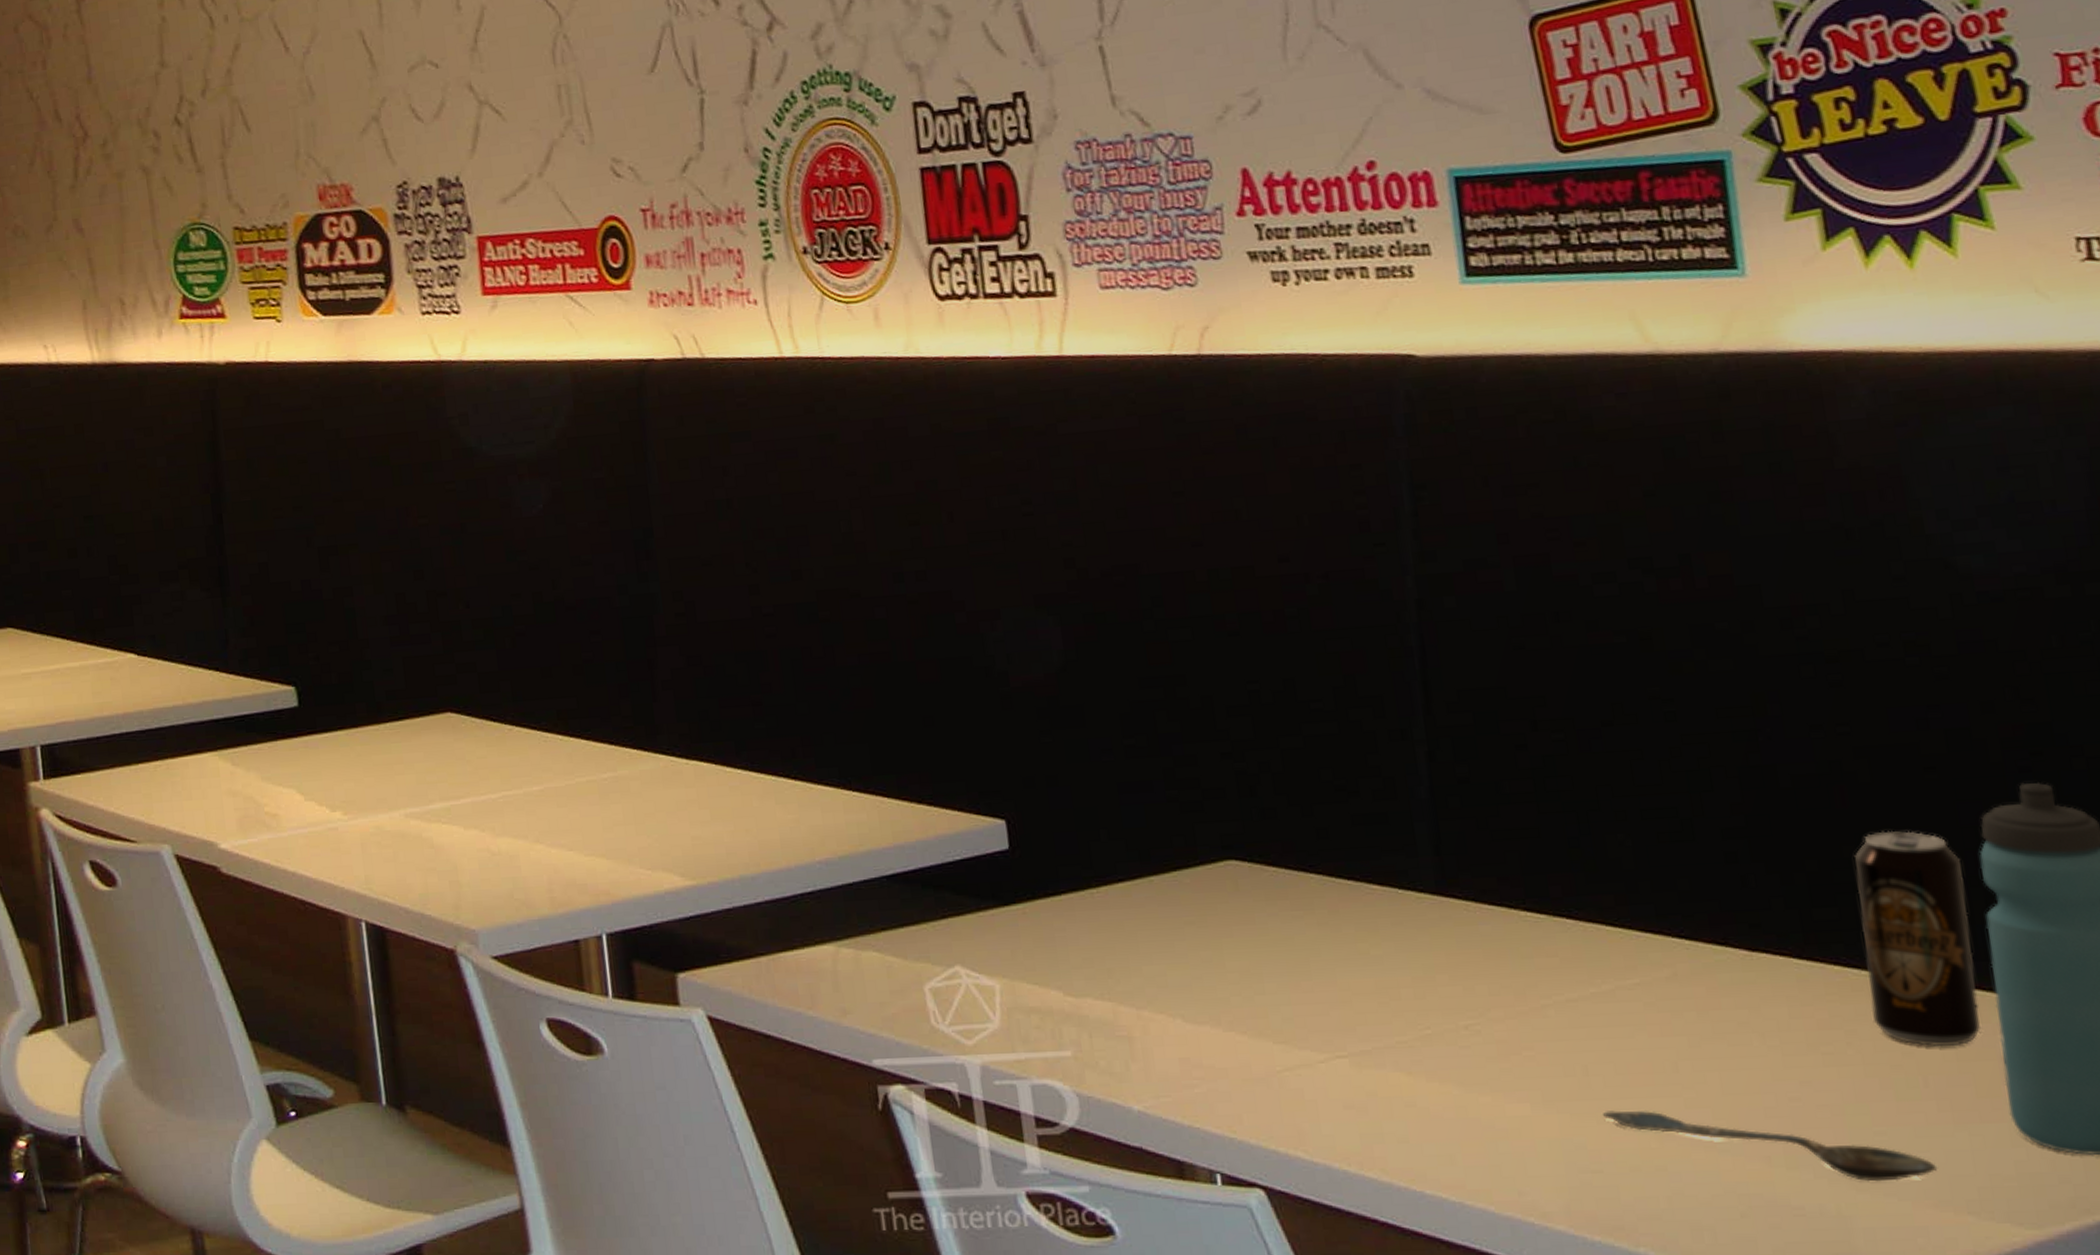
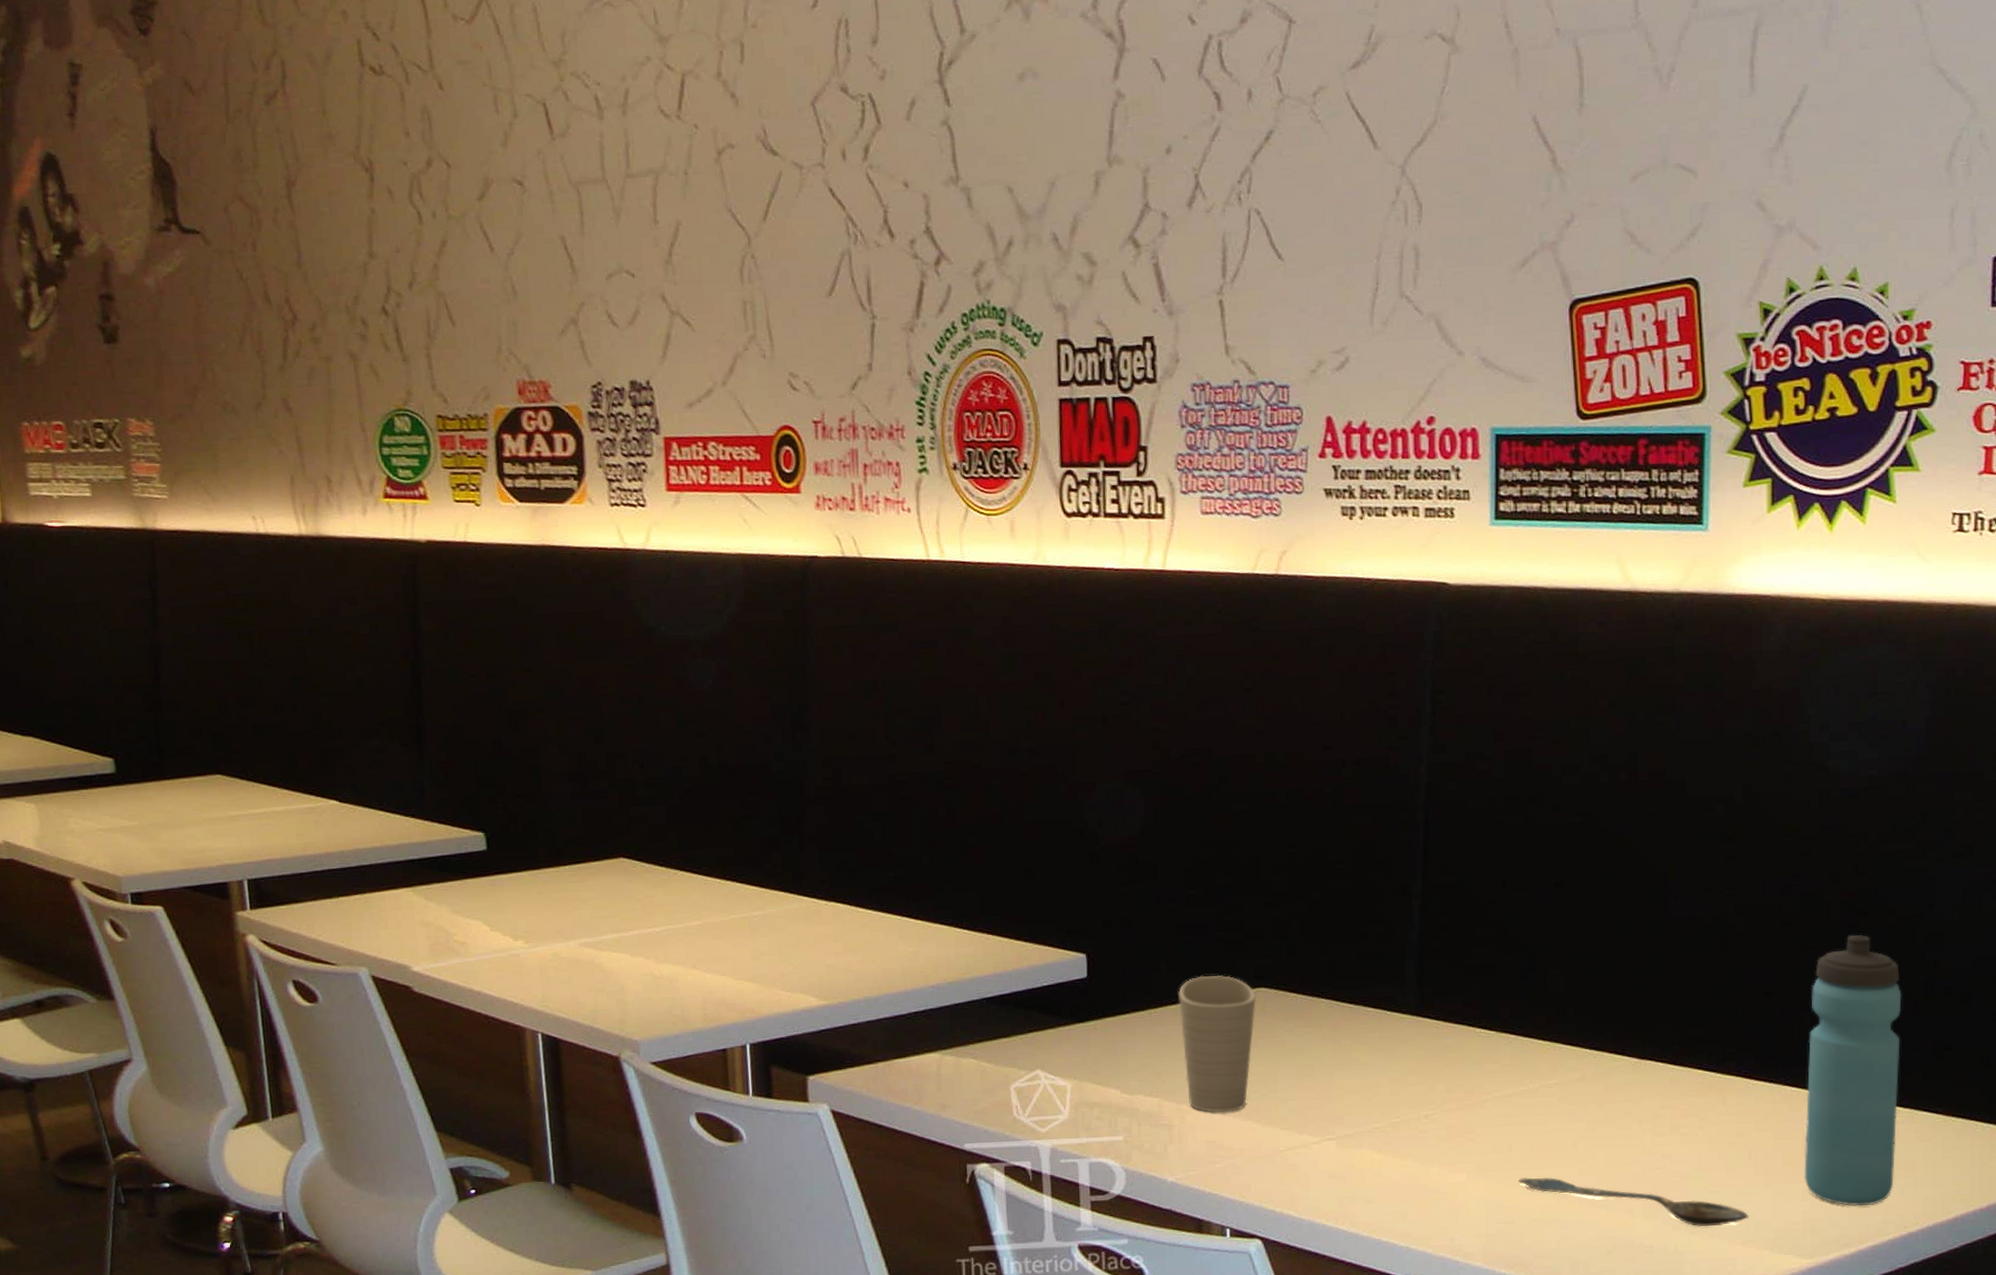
cup: none [1125,844,1227,1022] -> present [1178,975,1257,1113]
beverage can: present [1855,830,1982,1046] -> none [1719,969,1798,1129]

